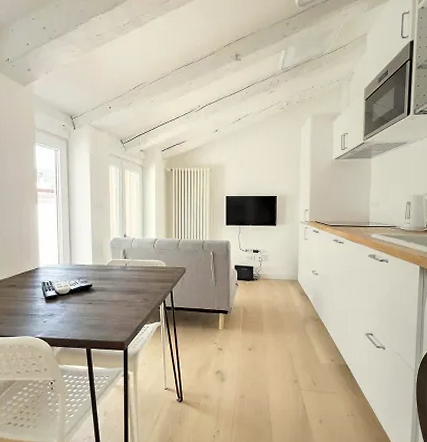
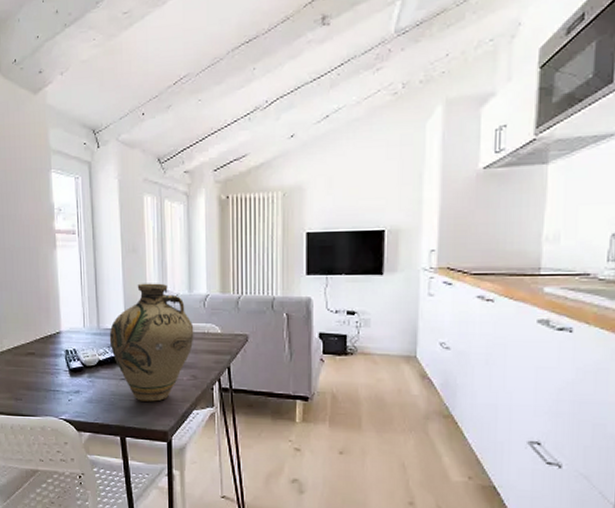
jug: none [79,230,146,320] -> present [109,283,194,402]

